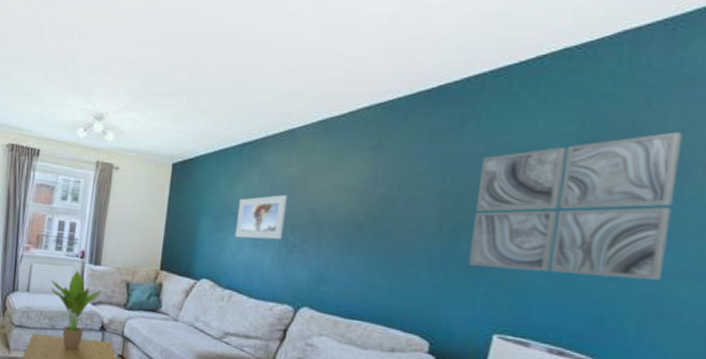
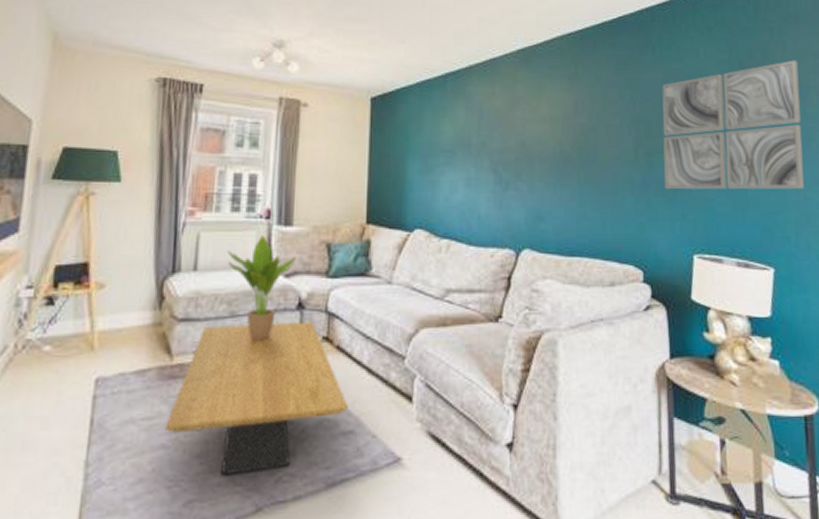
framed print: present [235,195,287,240] -> none [447,128,496,179]

